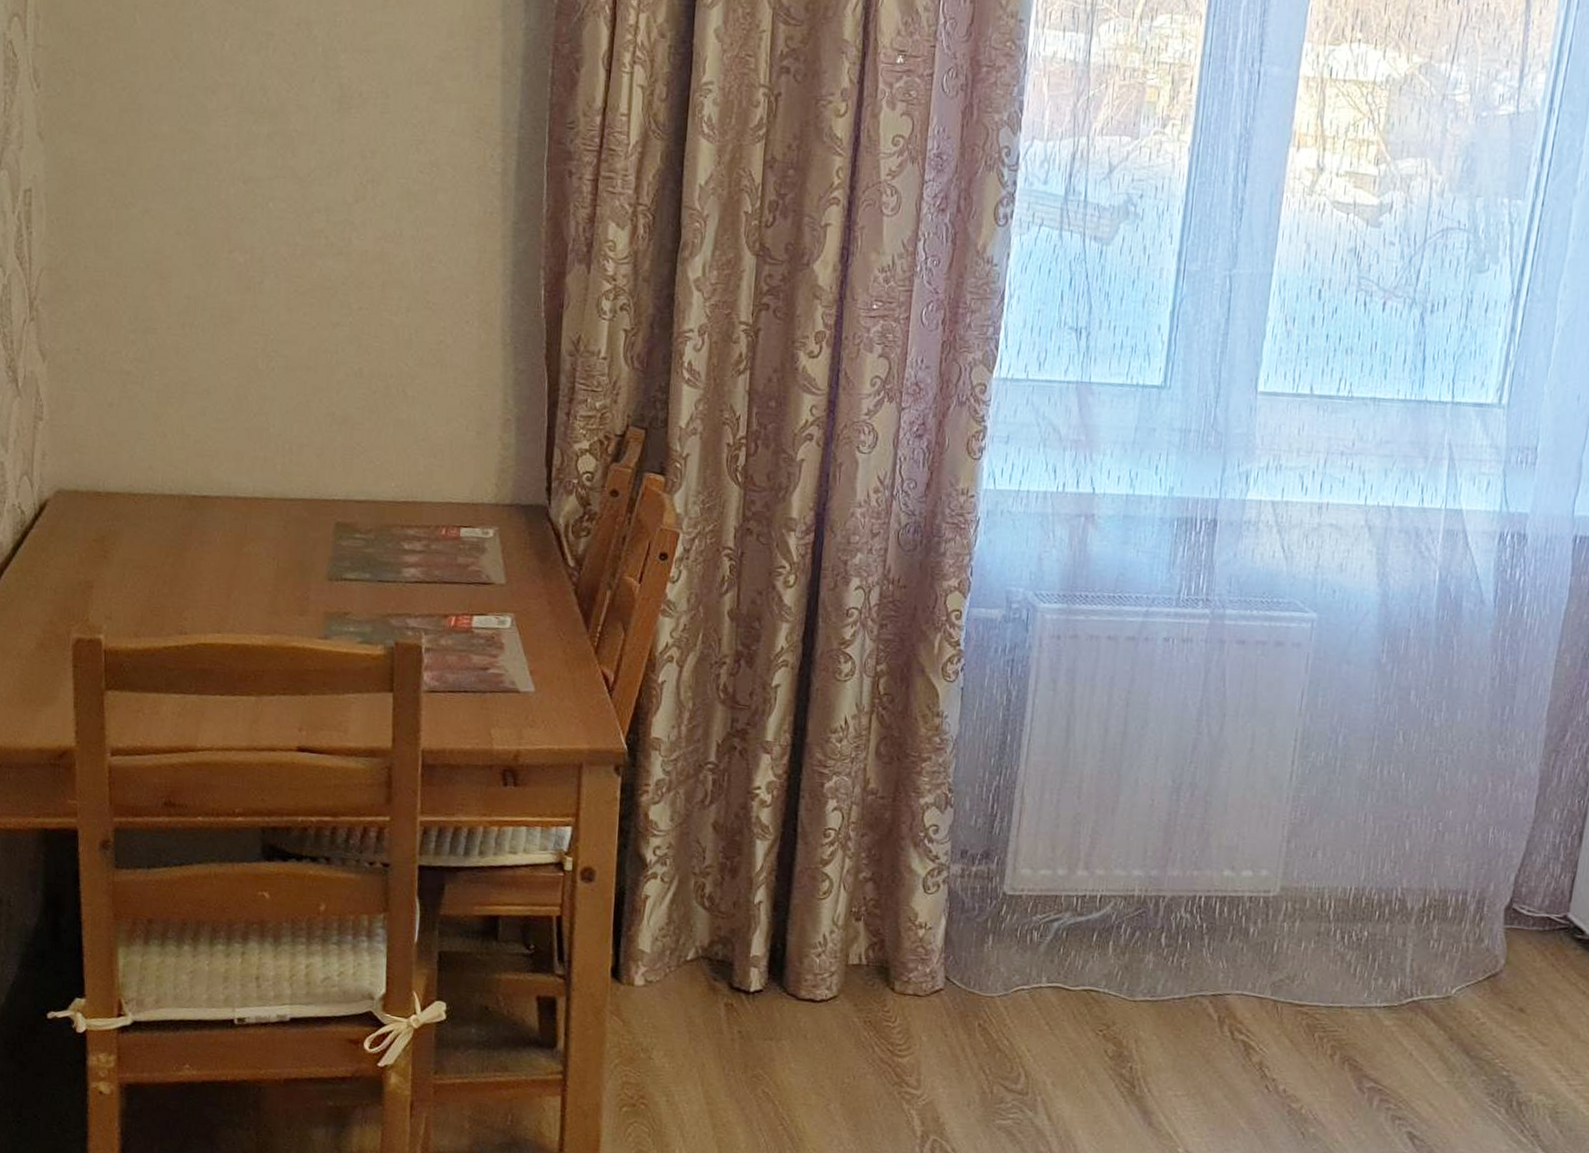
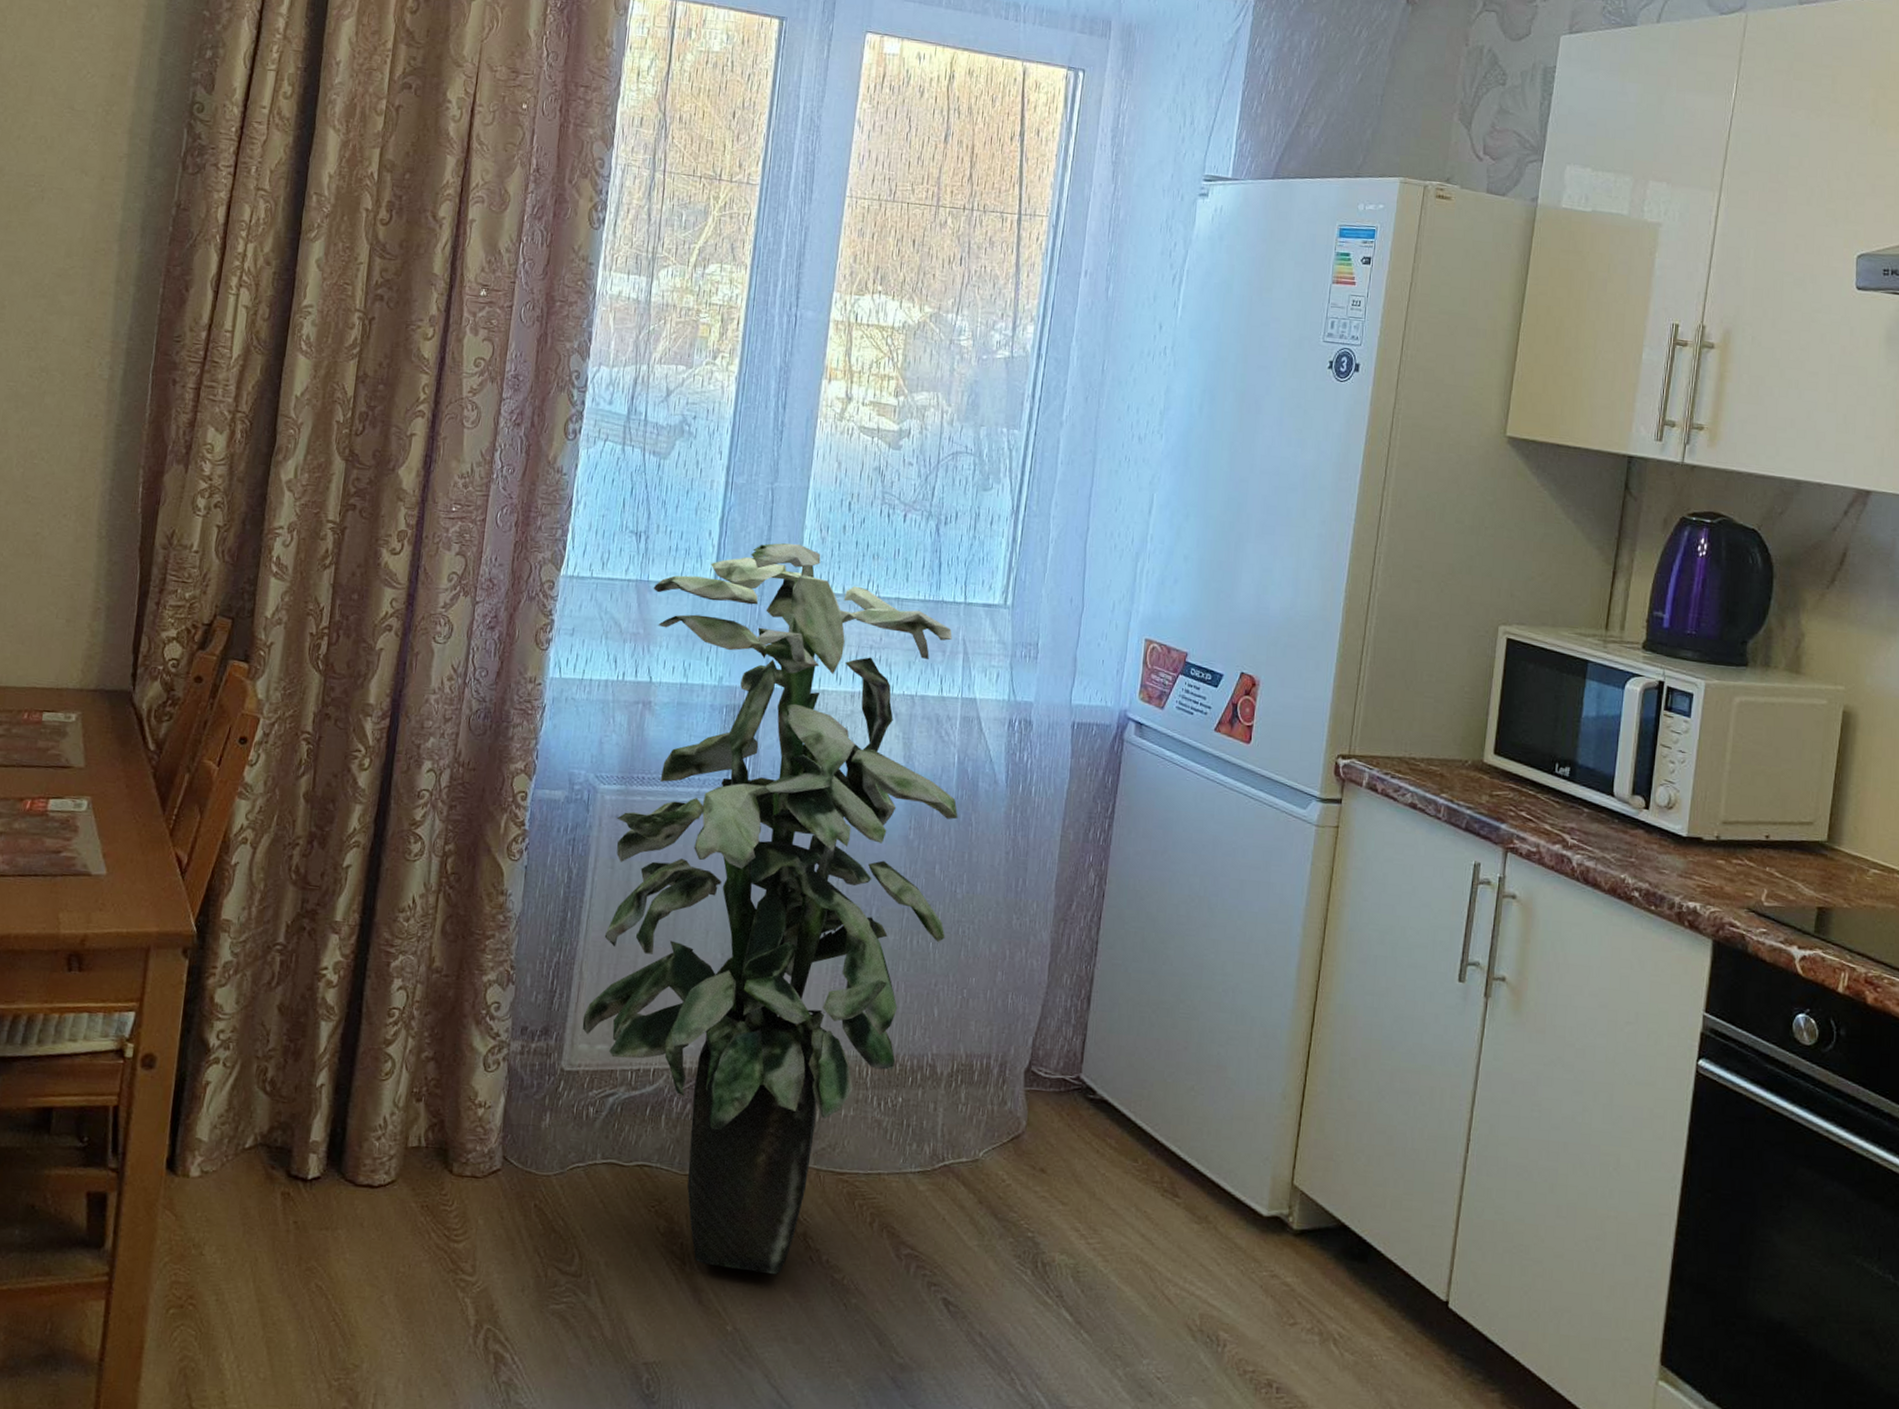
indoor plant: none [1024,337,1438,1102] -> present [582,543,958,1275]

